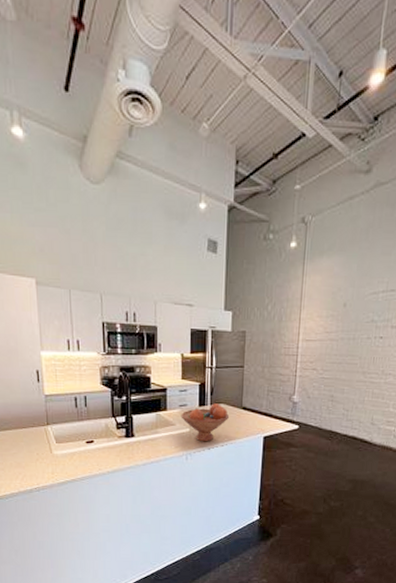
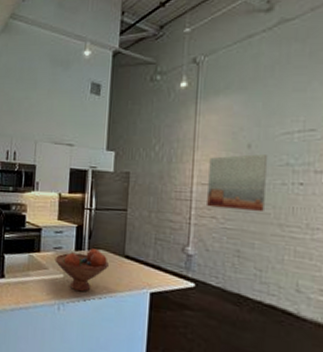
wall art: none [310,312,359,362] -> present [207,154,268,211]

